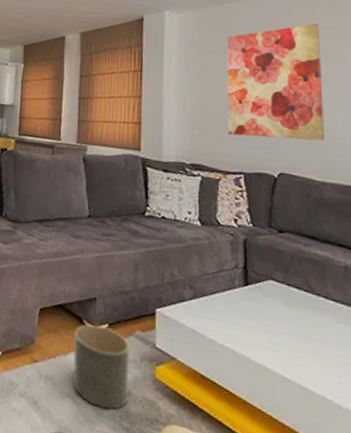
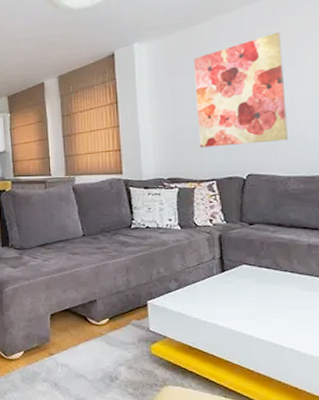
planter: present [72,324,130,410] -> none [81,321,130,382]

